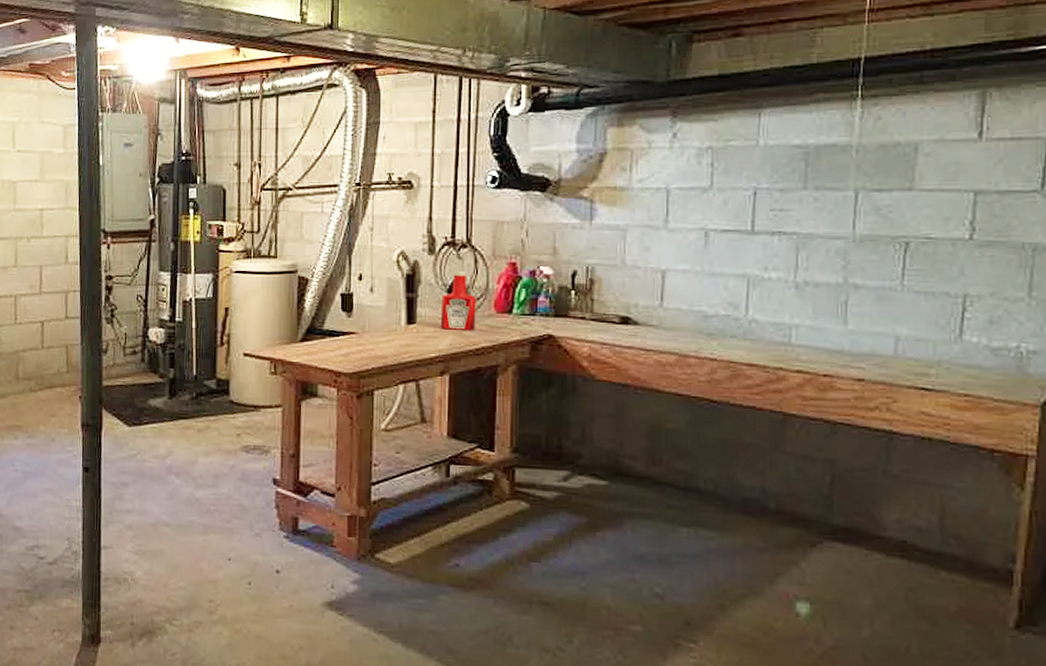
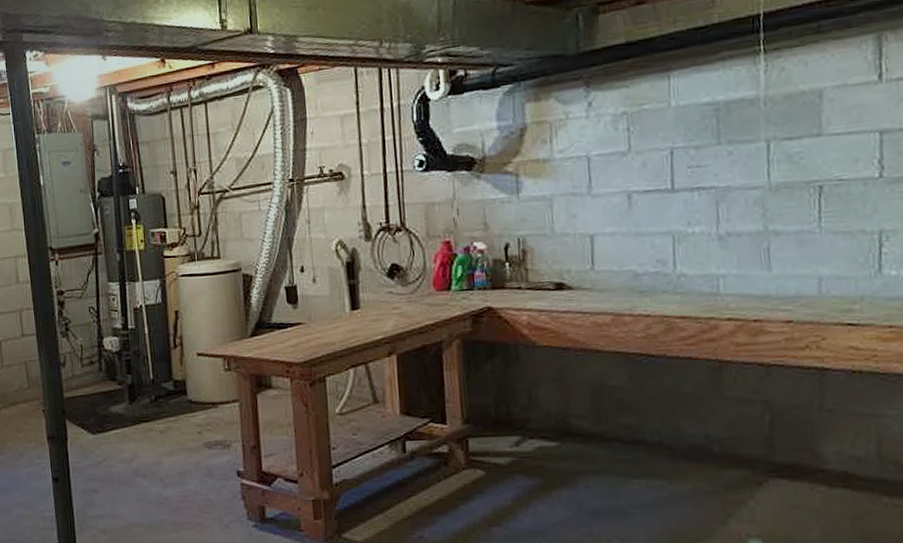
ketchup bottle: present [440,270,476,332] -> none [382,253,418,312]

